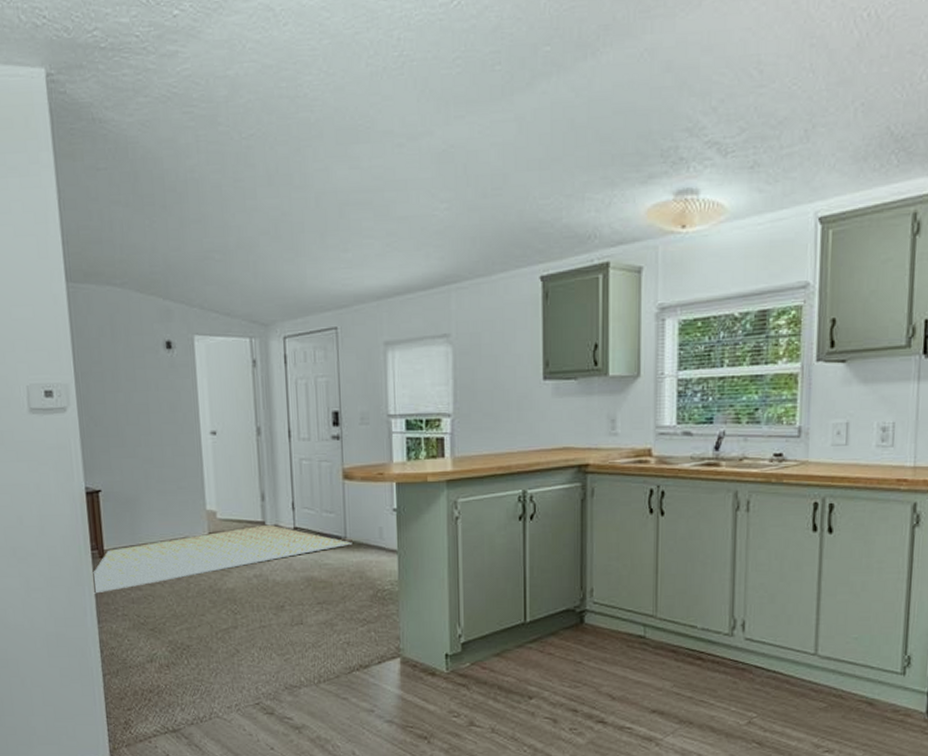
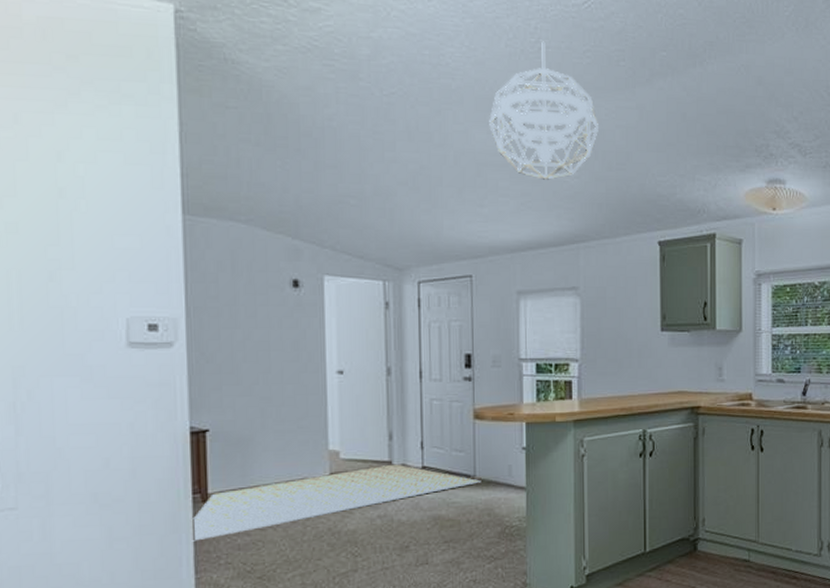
pendant light: none [350,53,471,216] -> present [489,41,598,180]

